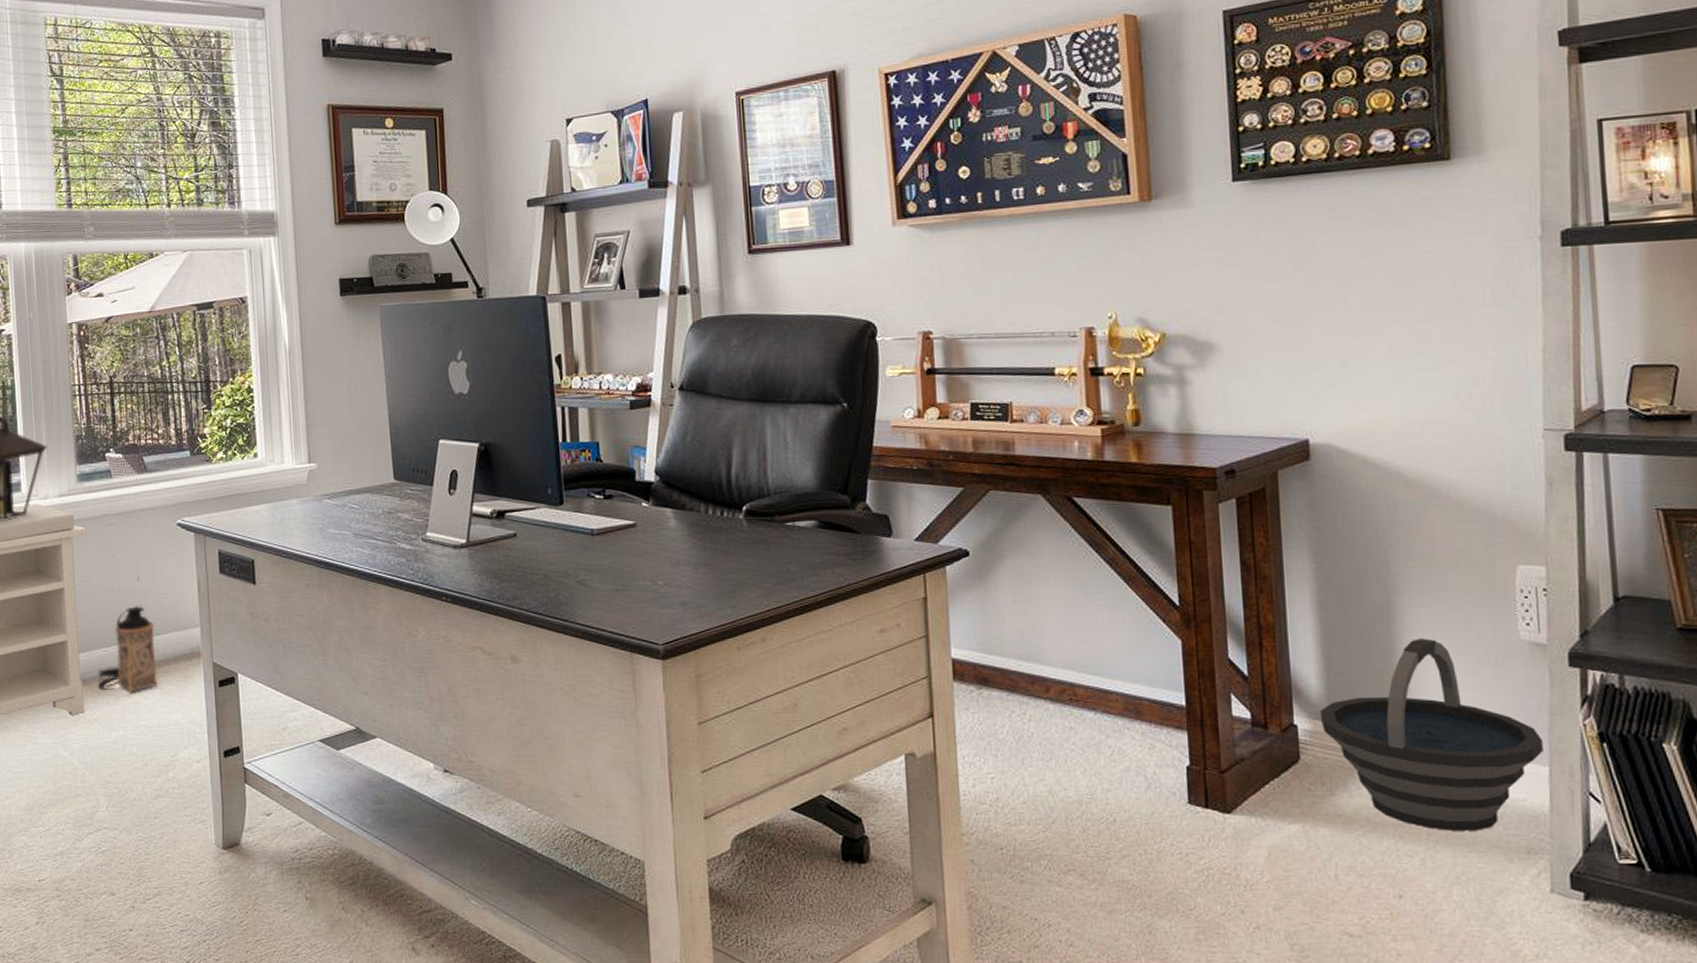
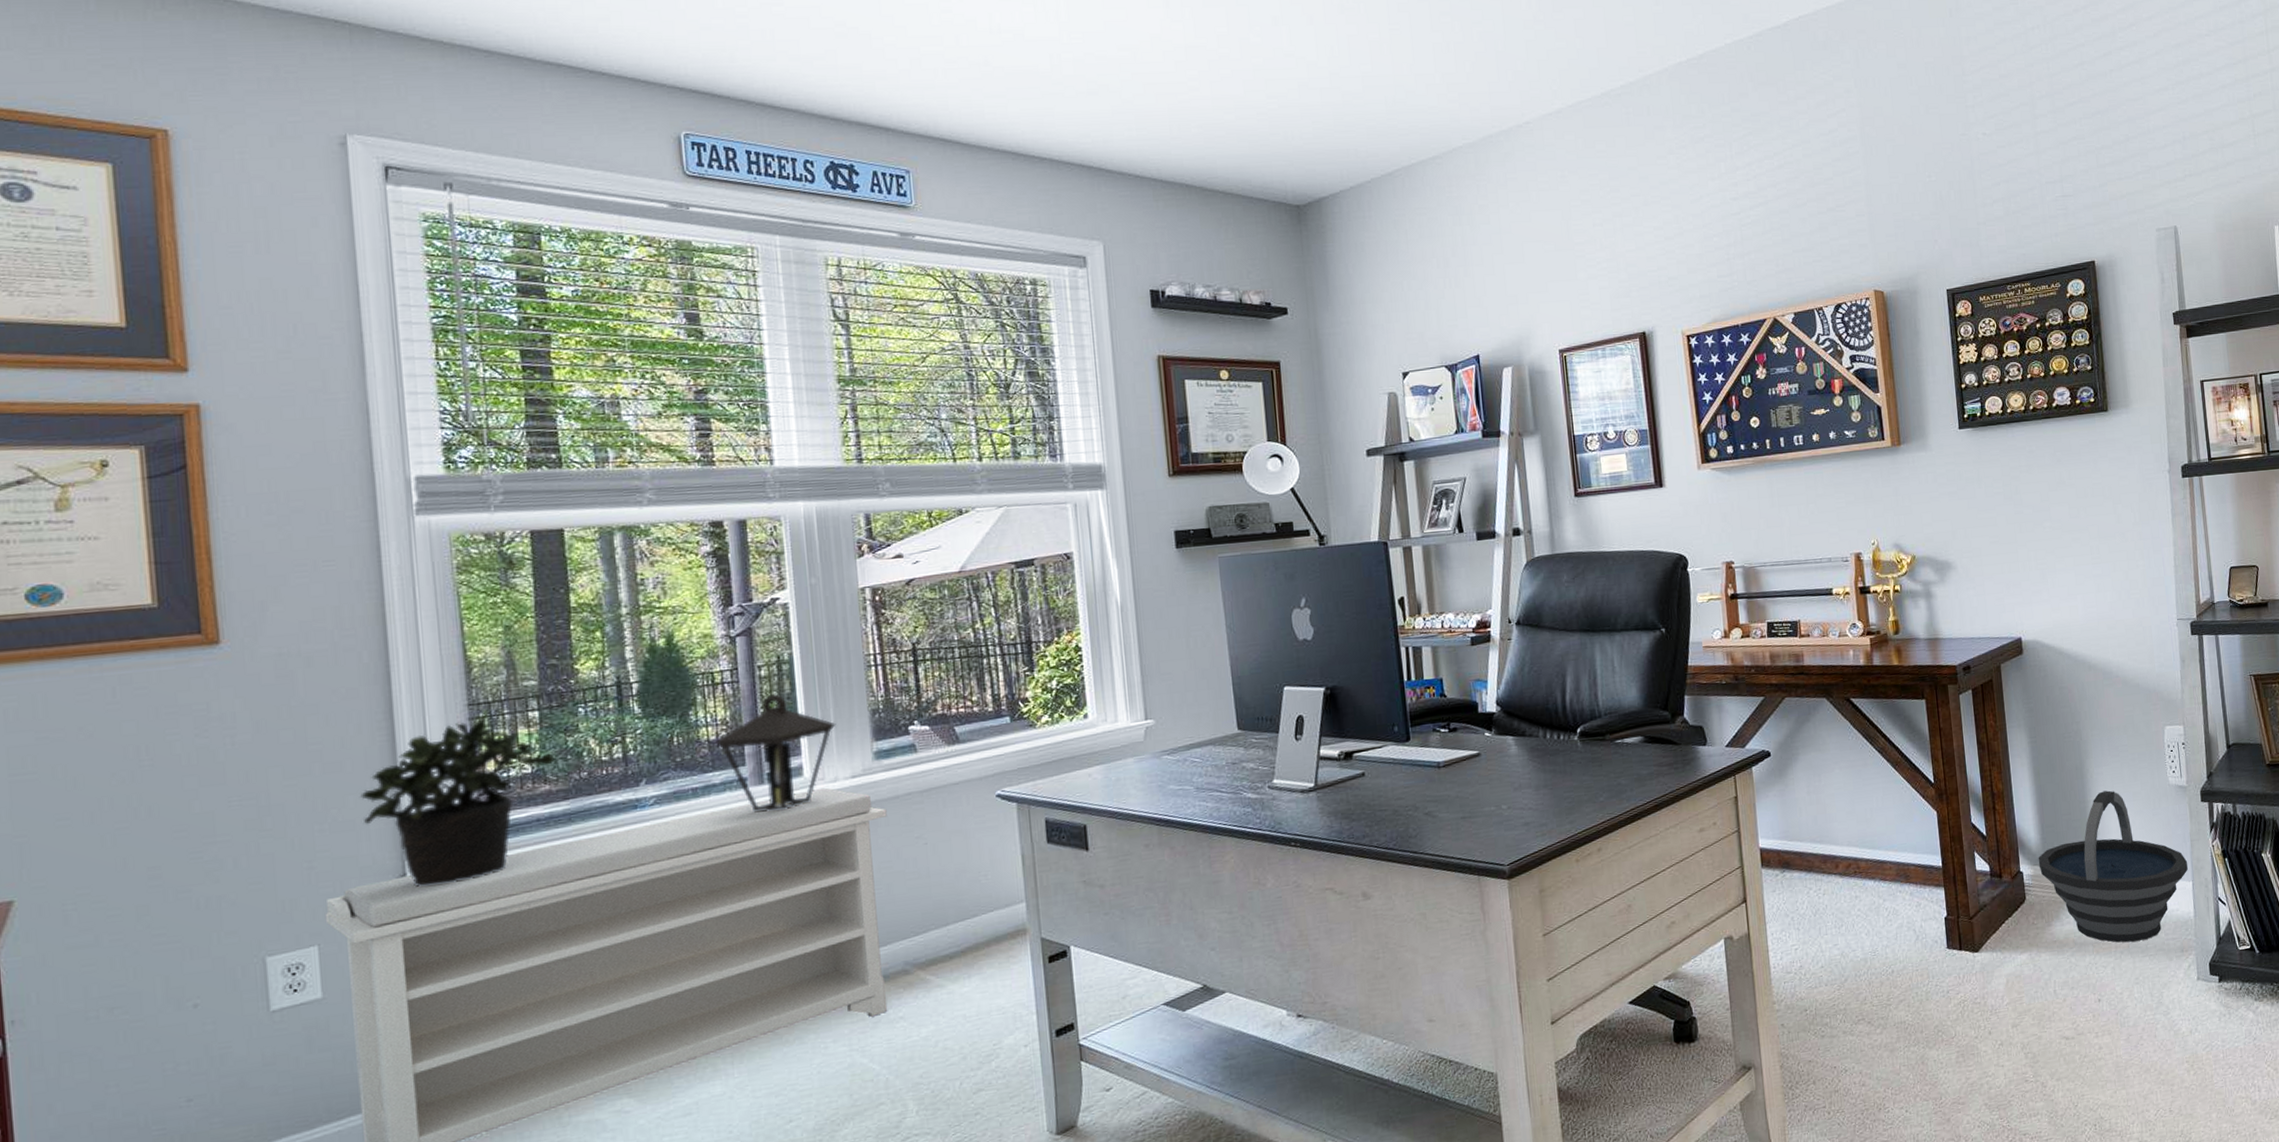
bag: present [98,575,158,694] -> none [904,854,976,984]

